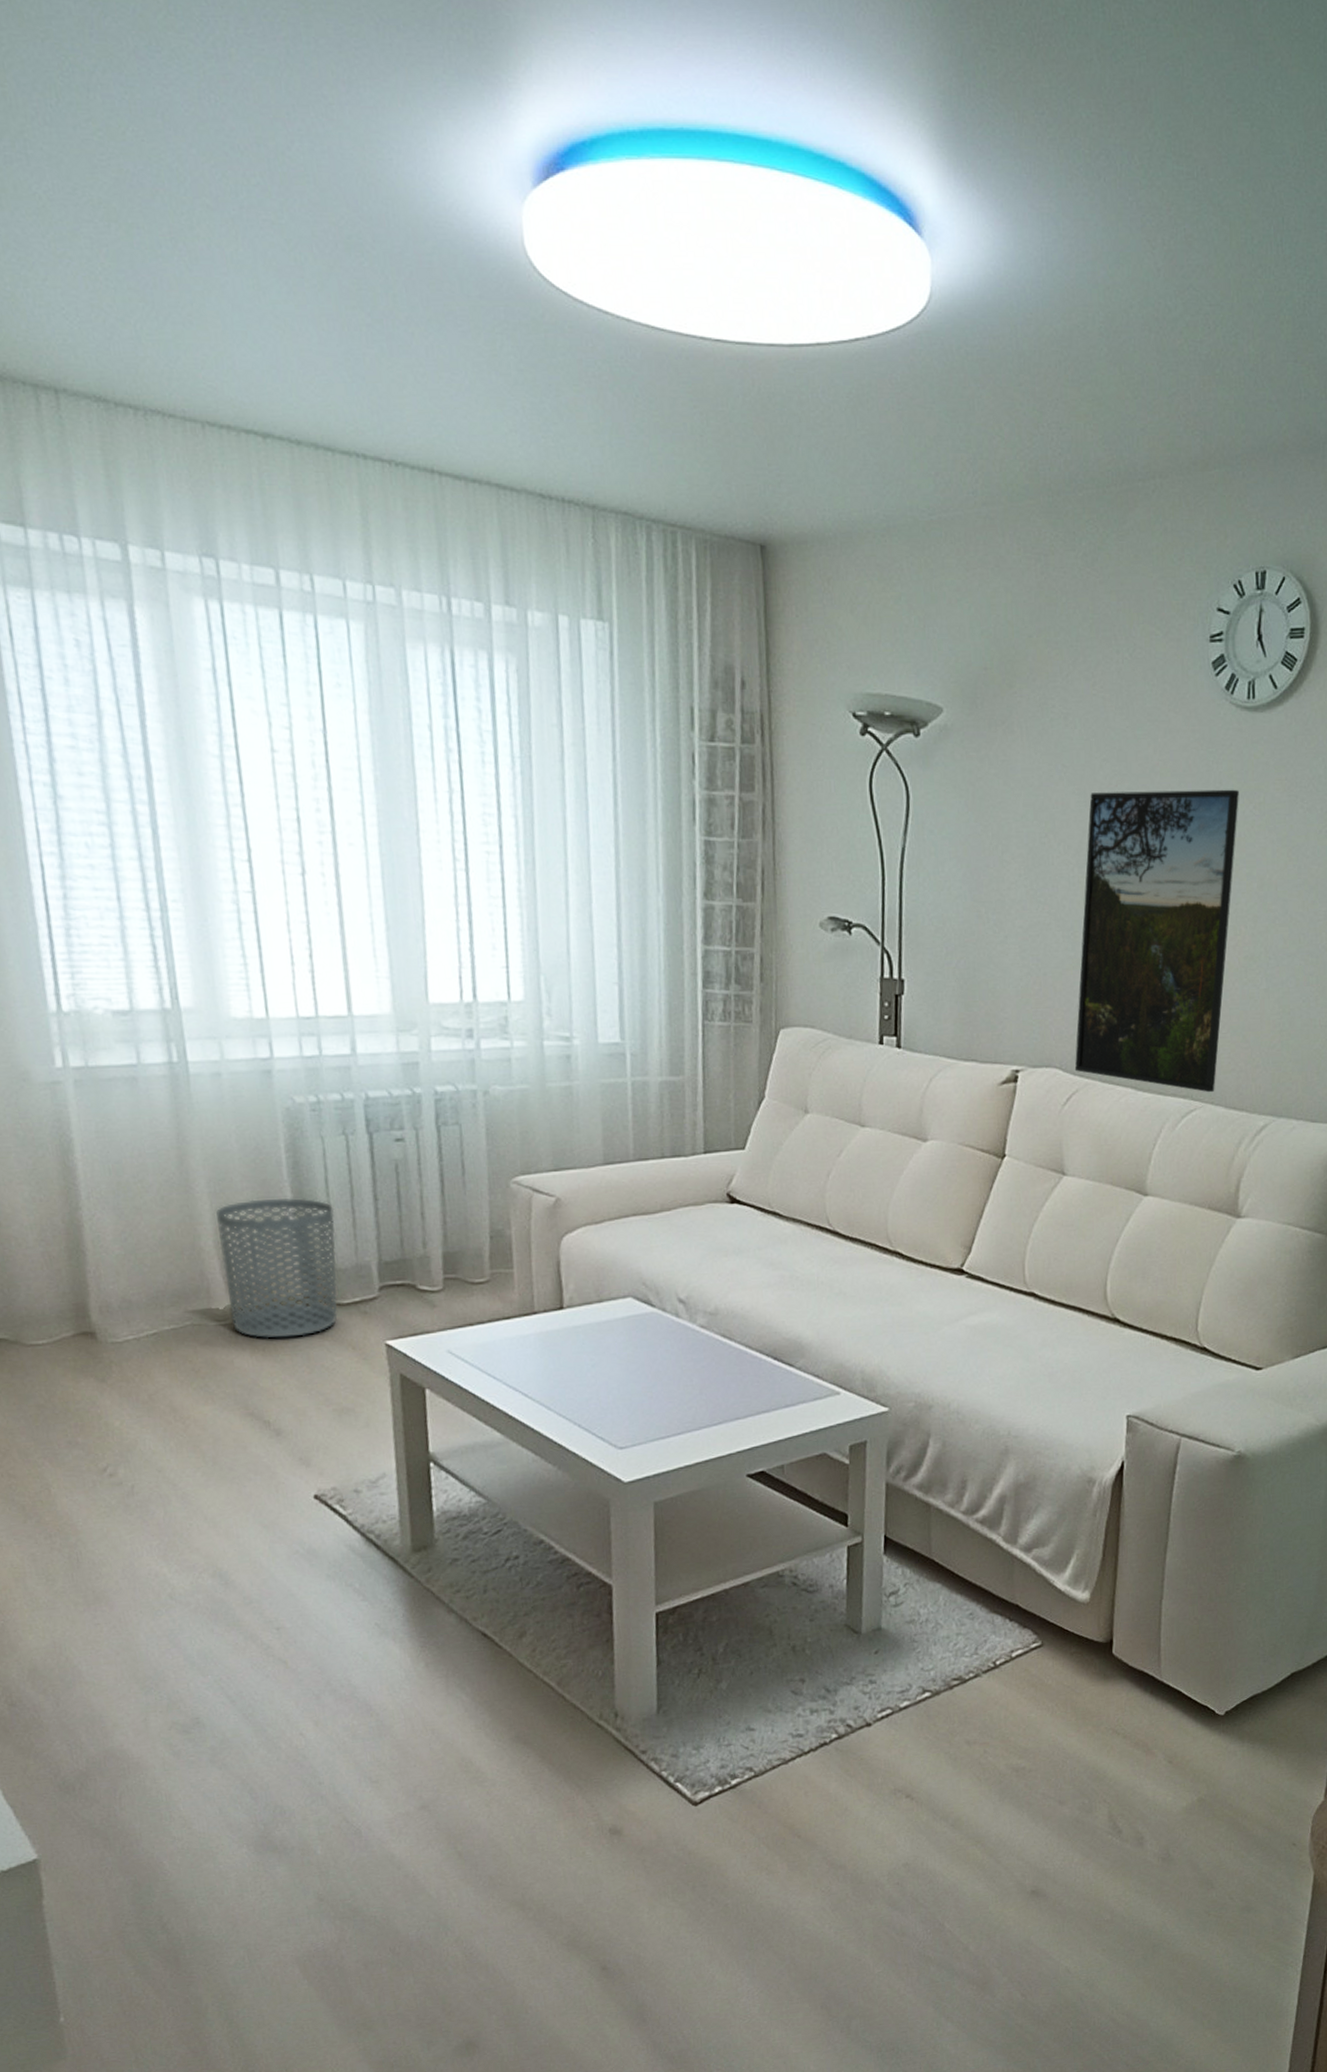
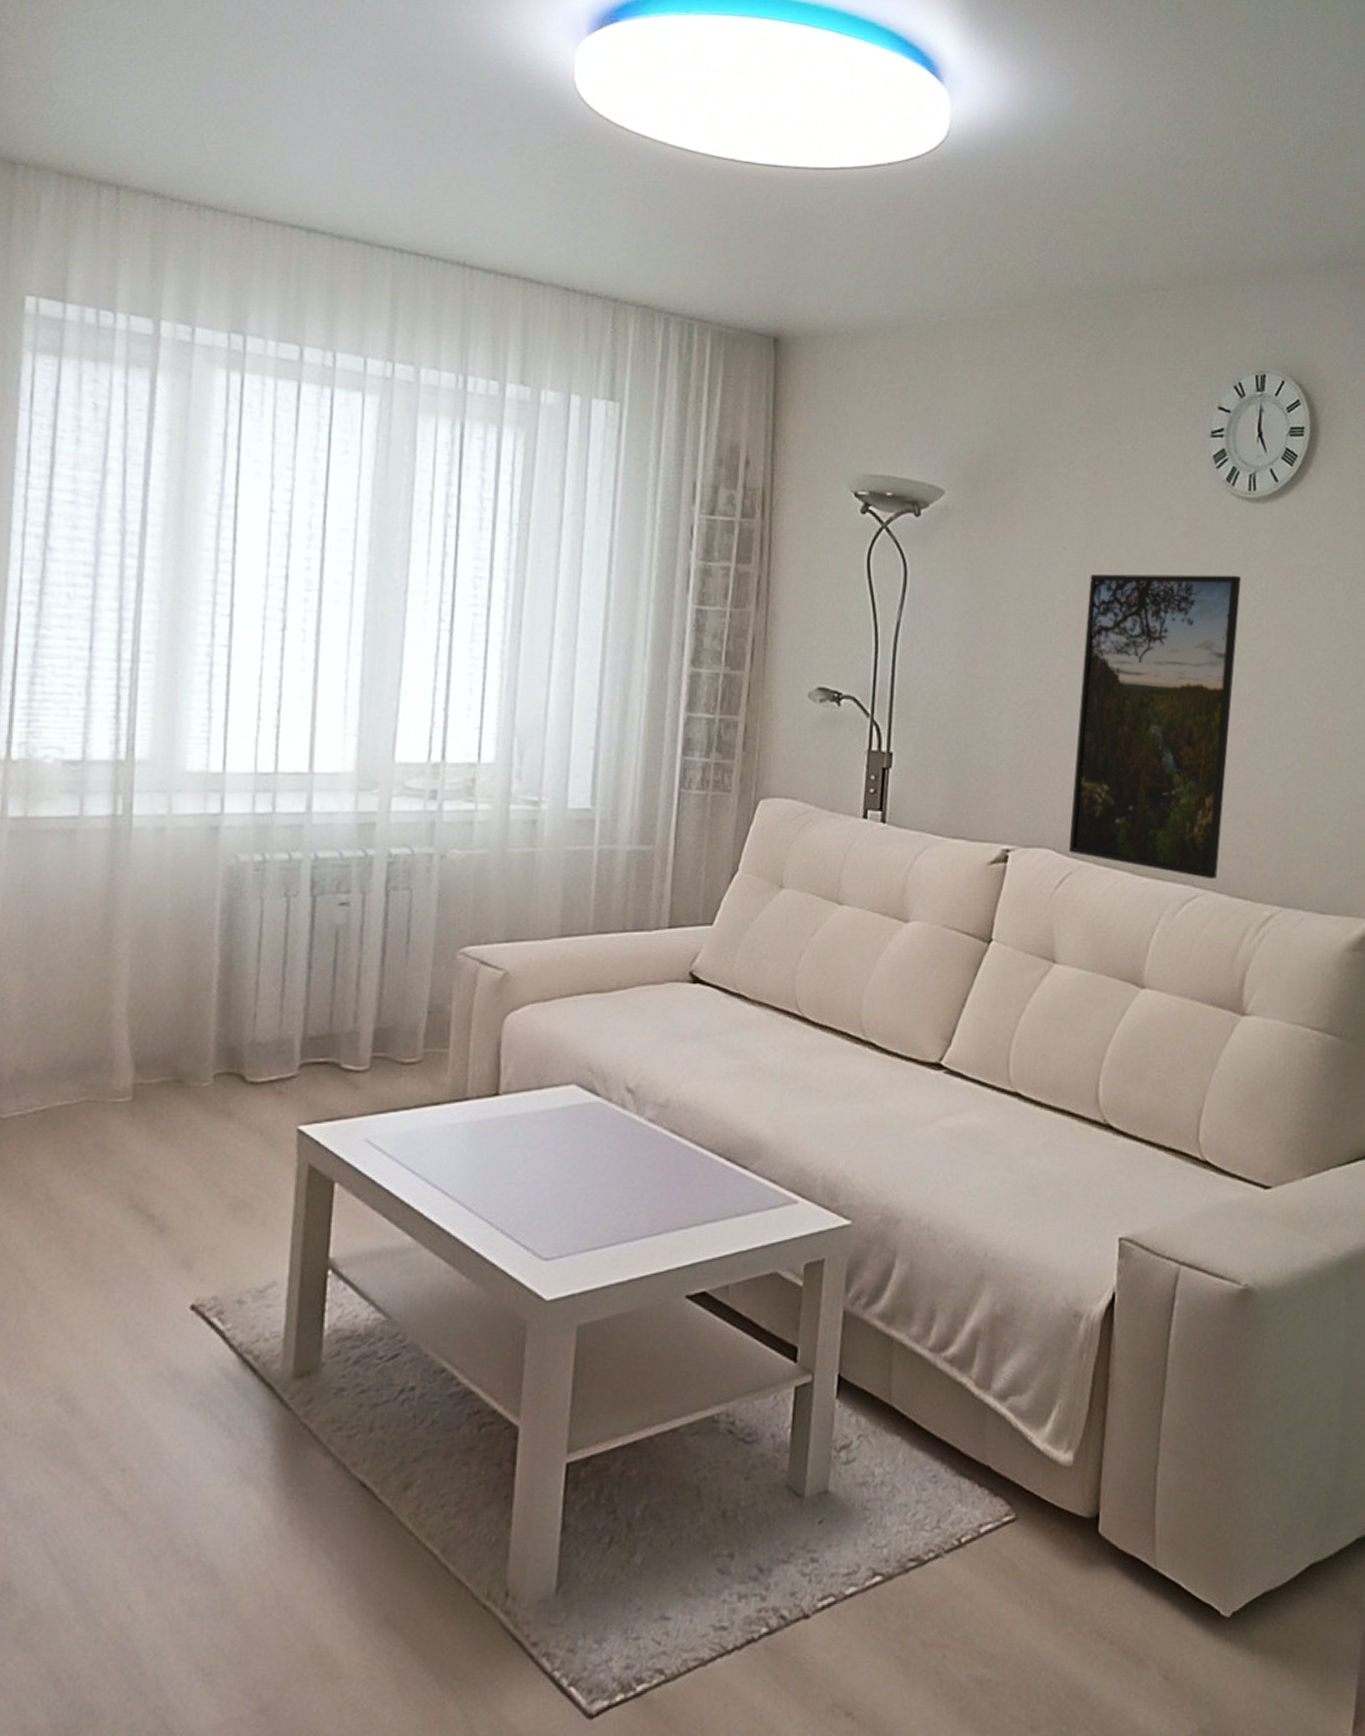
waste bin: present [216,1198,338,1339] -> none [131,963,264,1120]

